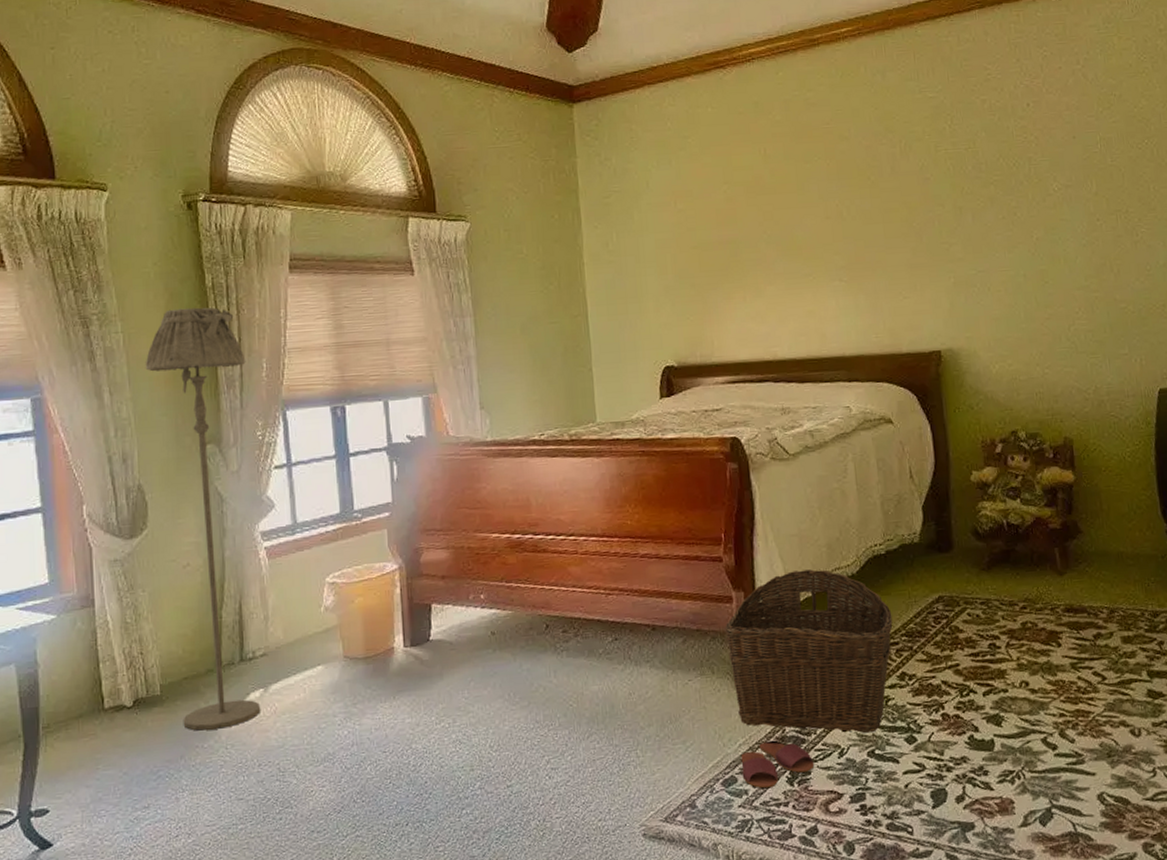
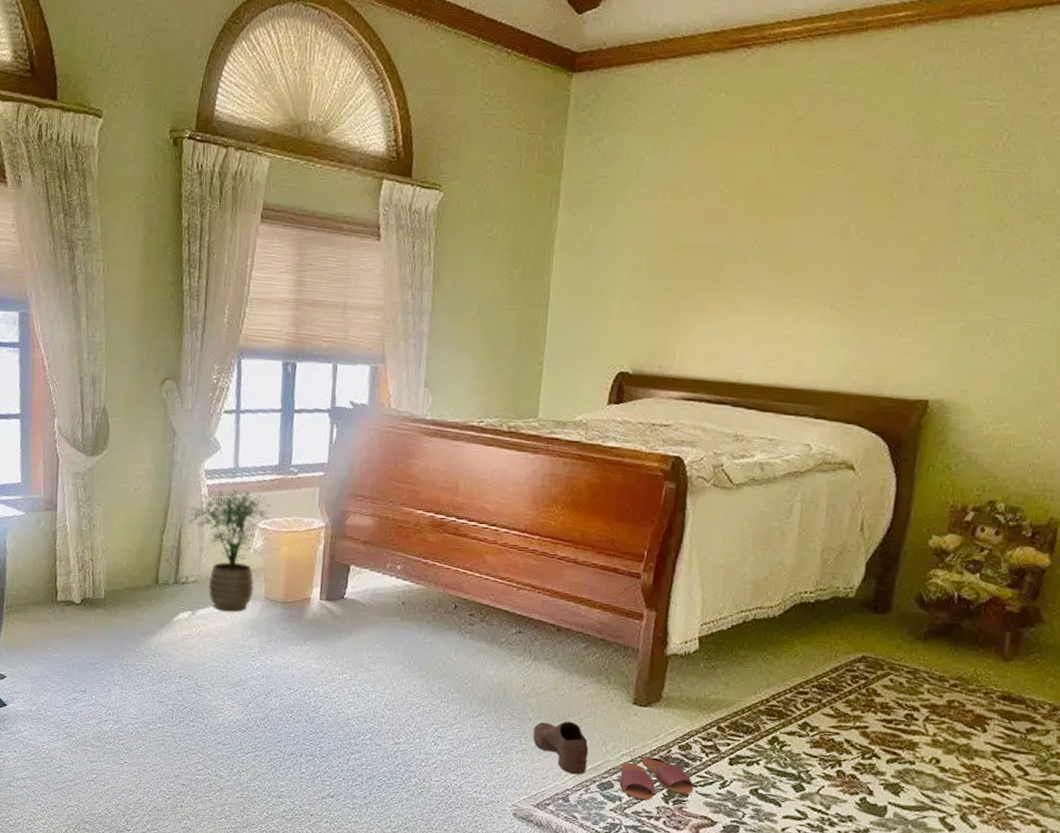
floor lamp: present [145,307,260,731] -> none [119,244,211,639]
potted plant: none [248,545,340,681] -> present [188,489,272,613]
shoe: none [647,721,708,777] -> present [533,721,589,774]
wicker basket: present [725,569,893,734] -> none [627,601,808,772]

